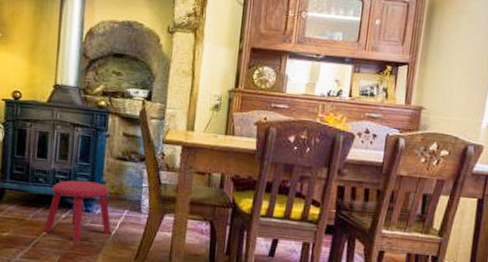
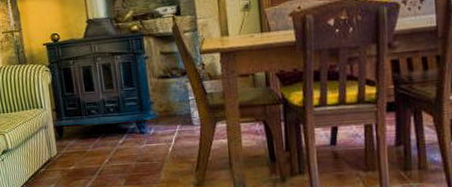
stool: present [43,180,112,242] -> none [104,104,169,164]

